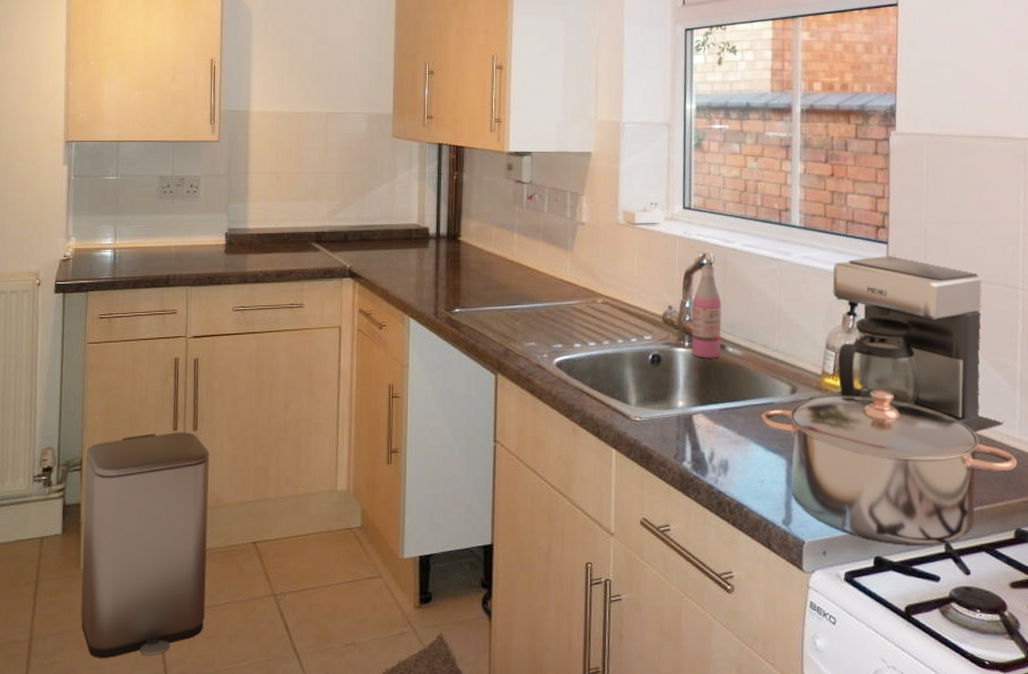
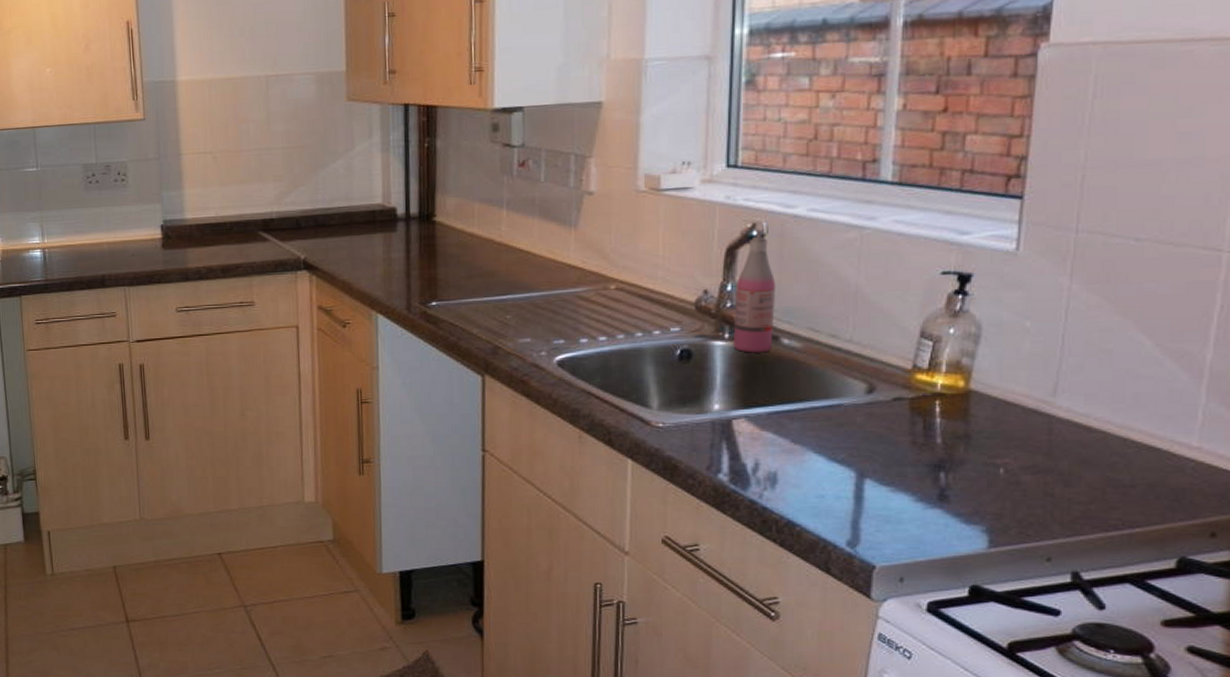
pedal bin: present [80,432,209,658] -> none [38,441,174,660]
cooking pot: present [760,390,1018,545] -> none [822,387,1192,574]
coffee maker: present [811,255,1004,433] -> none [894,213,1178,440]

